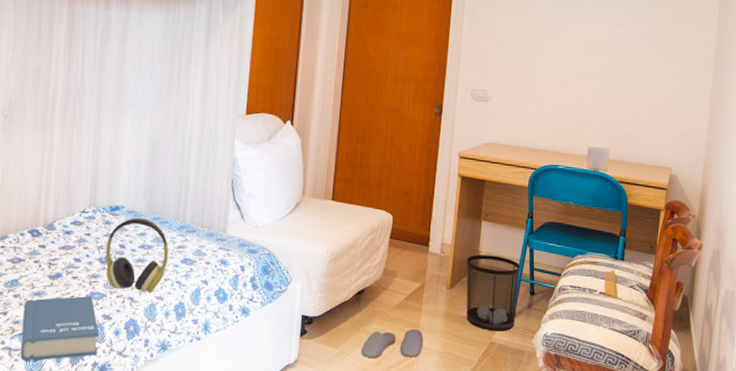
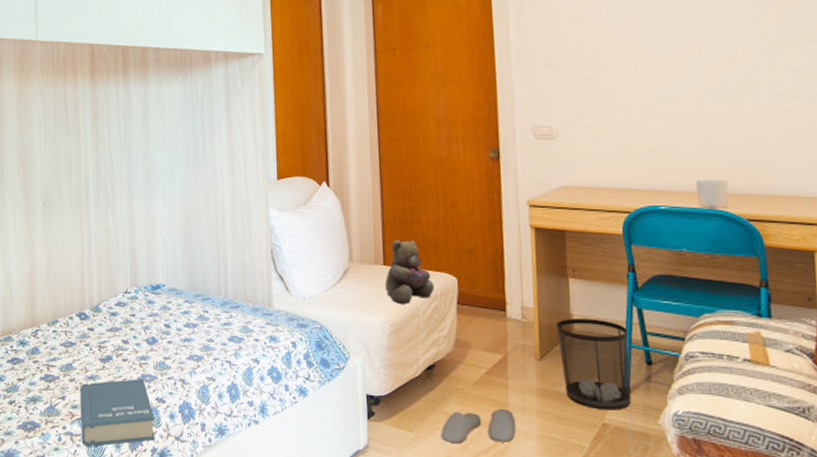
headphones: present [105,218,169,292] -> none [151,296,215,373]
teddy bear: none [330,178,373,236] -> present [384,239,435,304]

